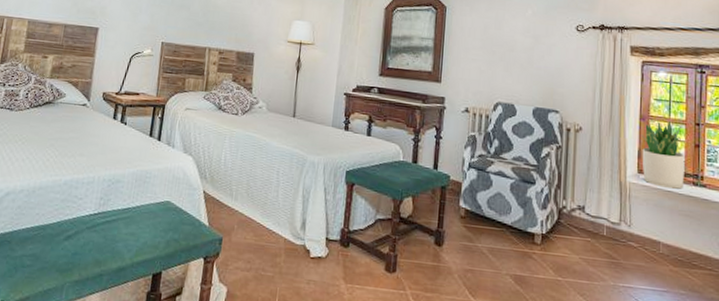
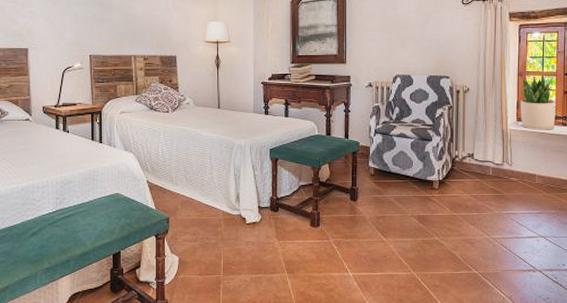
books: none [375,77,405,99] -> present [288,63,315,83]

